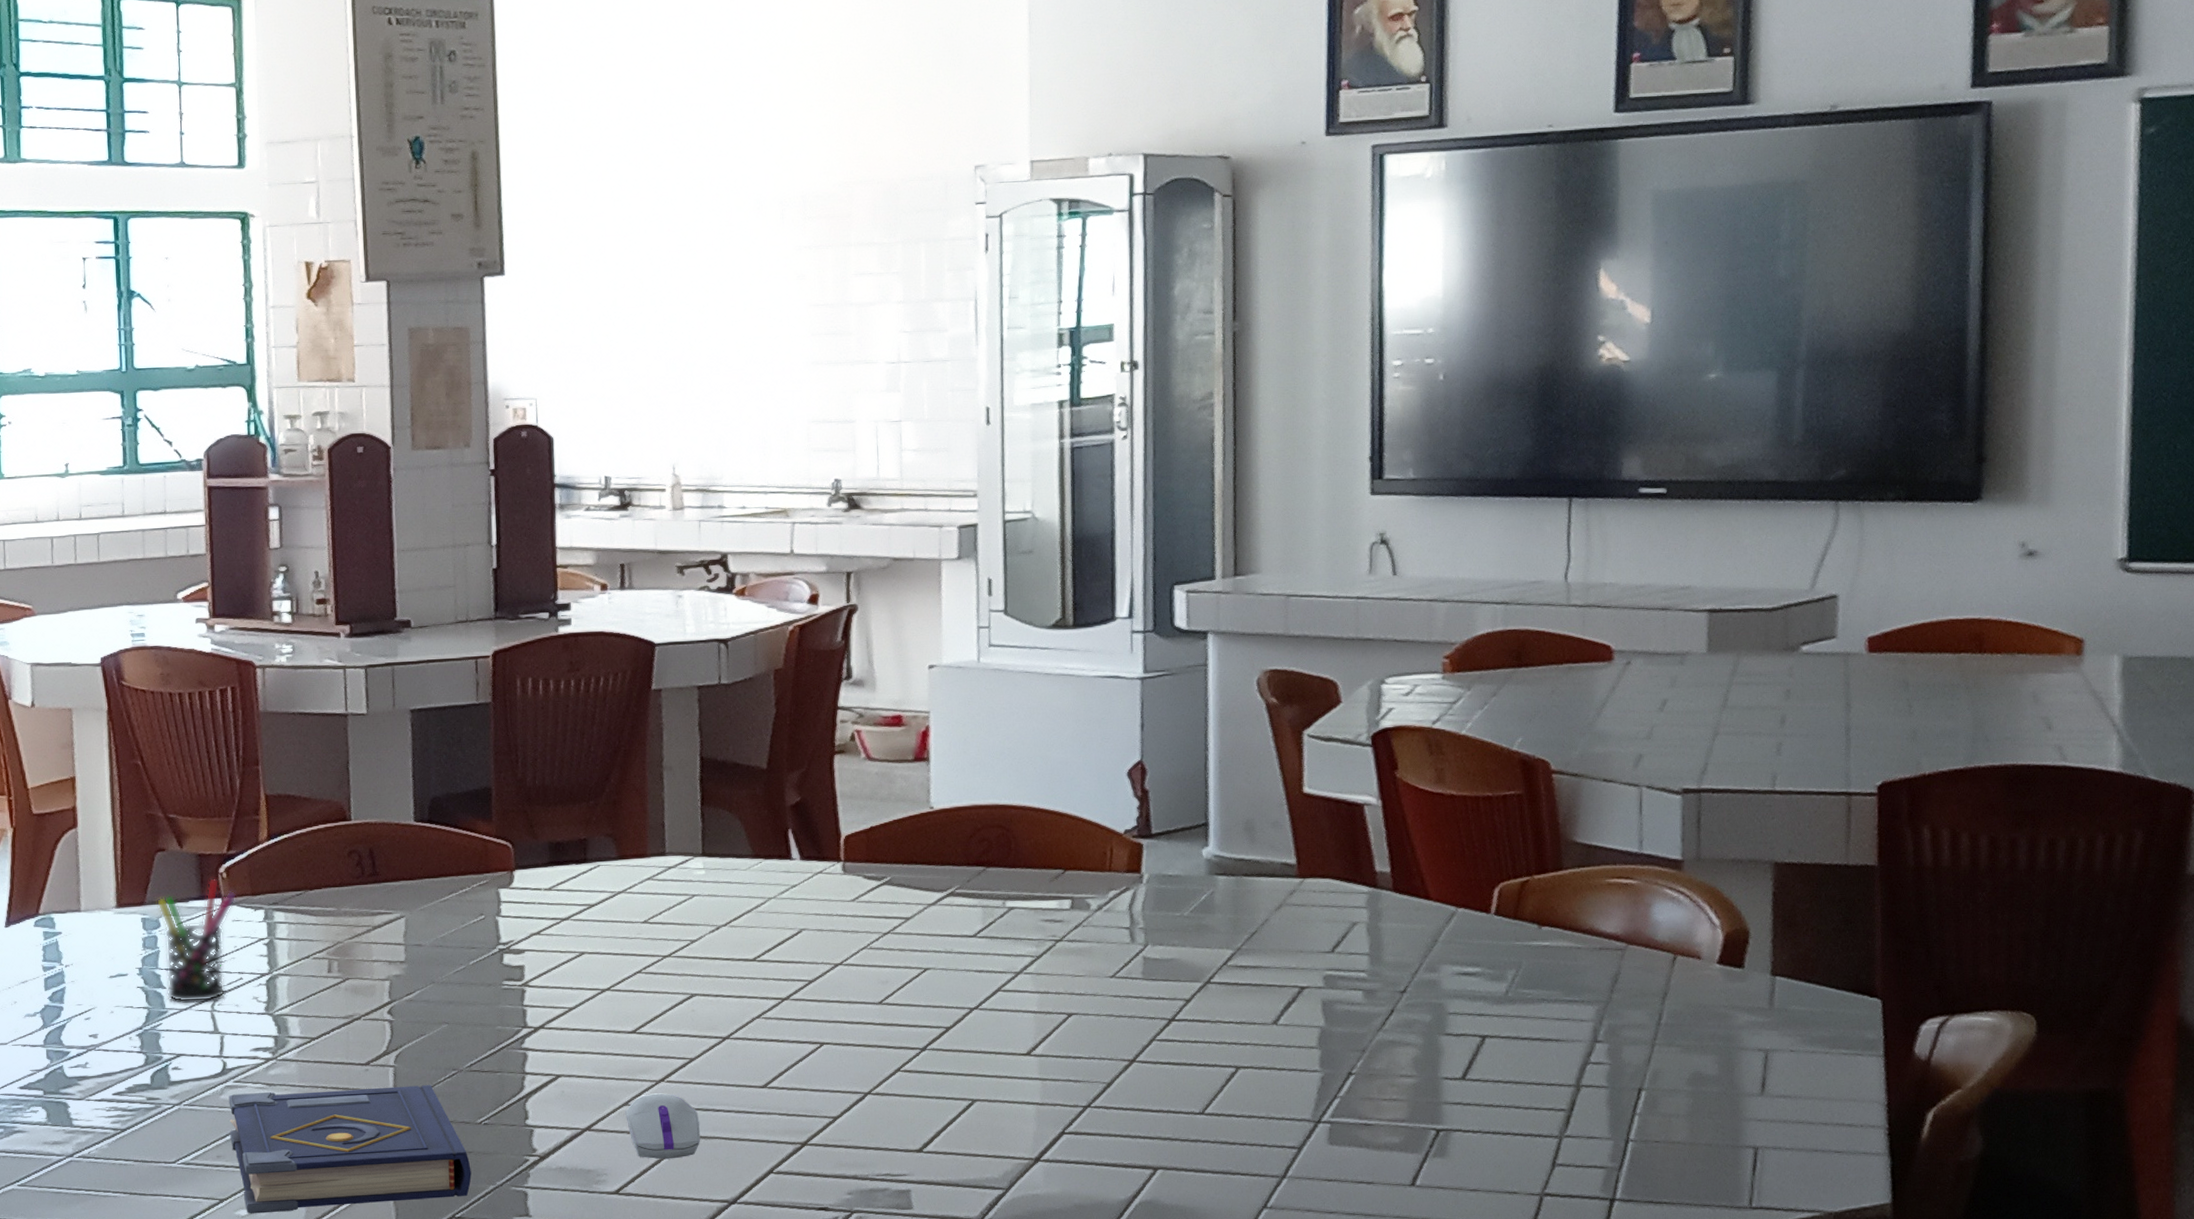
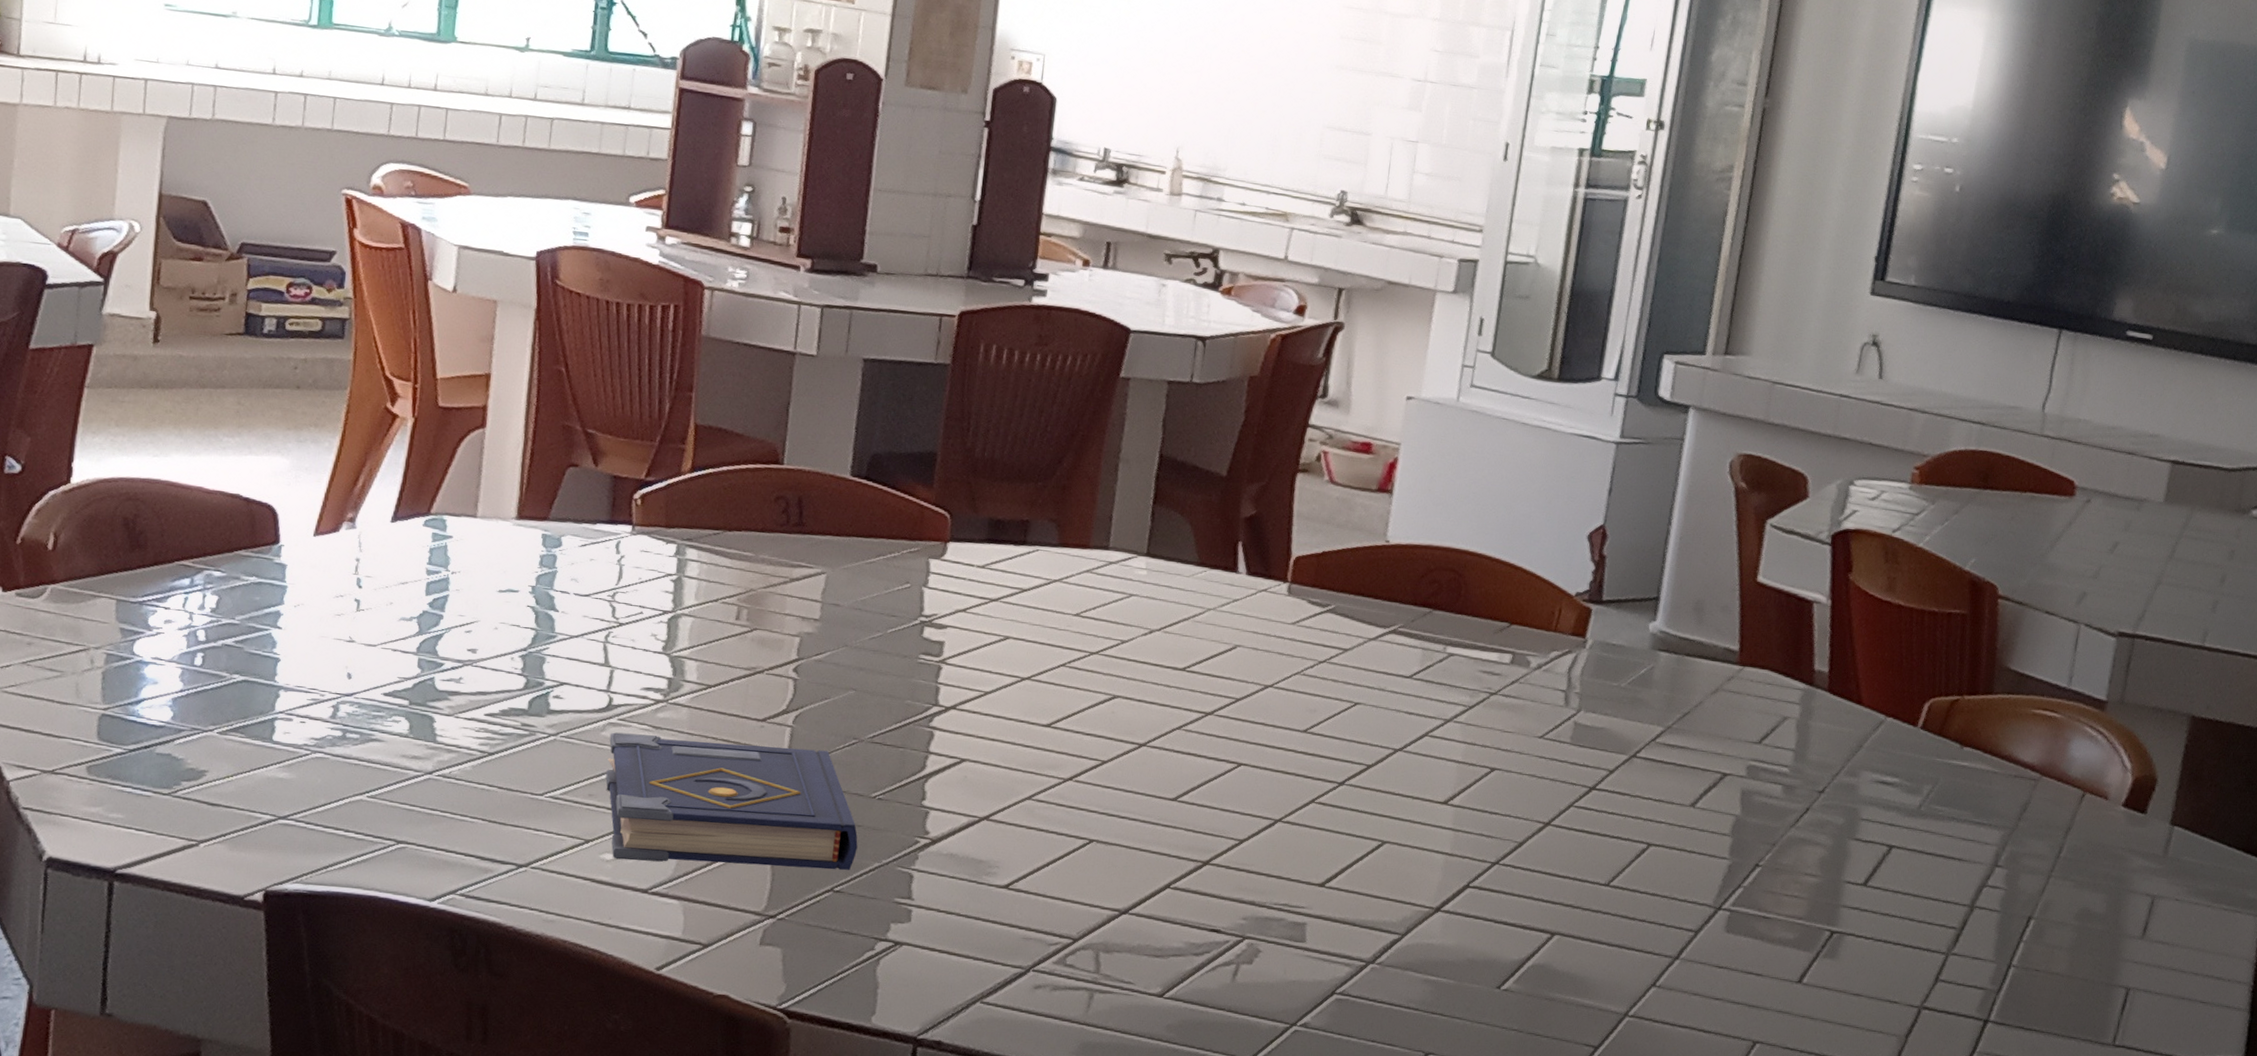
pen holder: present [156,878,237,1003] -> none [559,503,650,632]
computer mouse: present [625,1093,701,1160] -> none [1027,791,1103,861]

